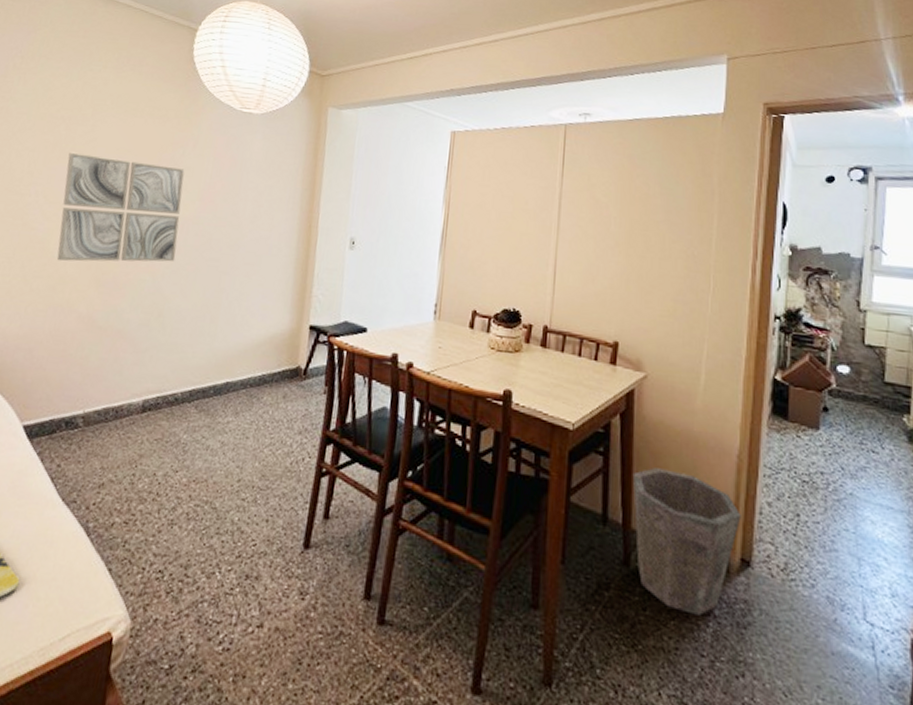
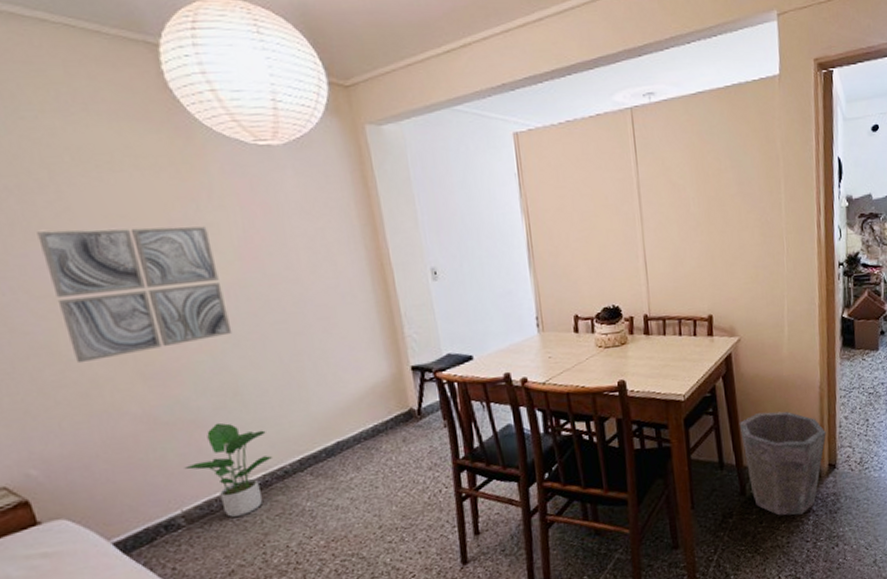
potted plant: none [99,337,172,431] -> present [184,422,272,517]

